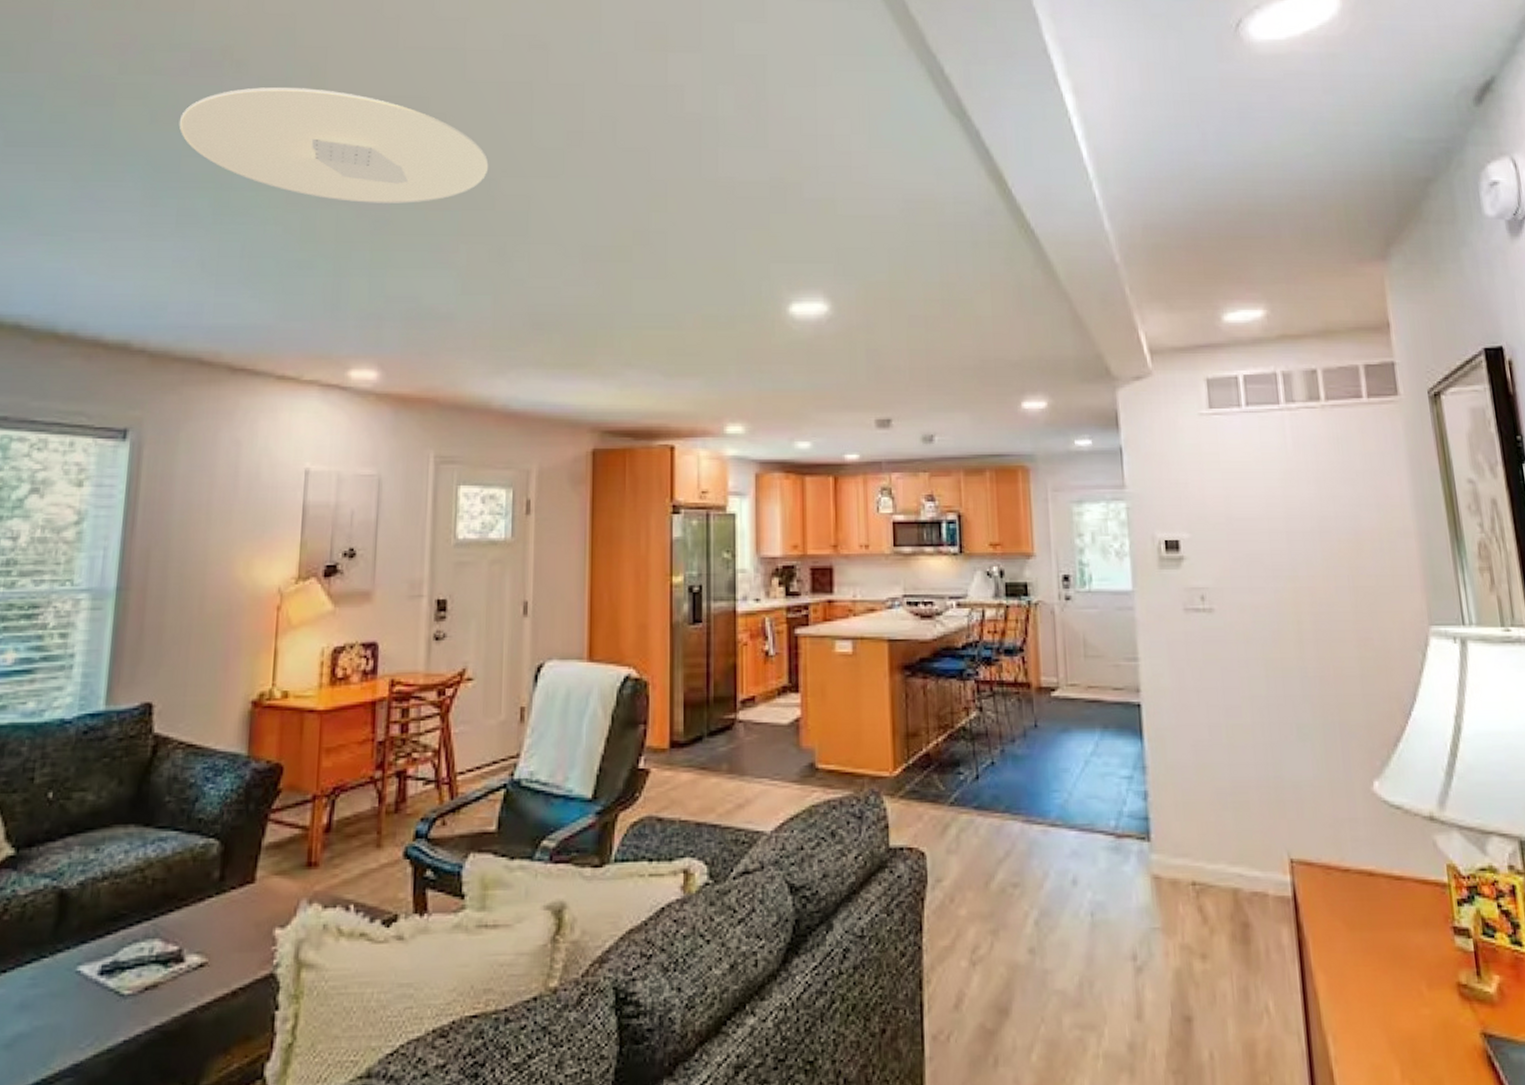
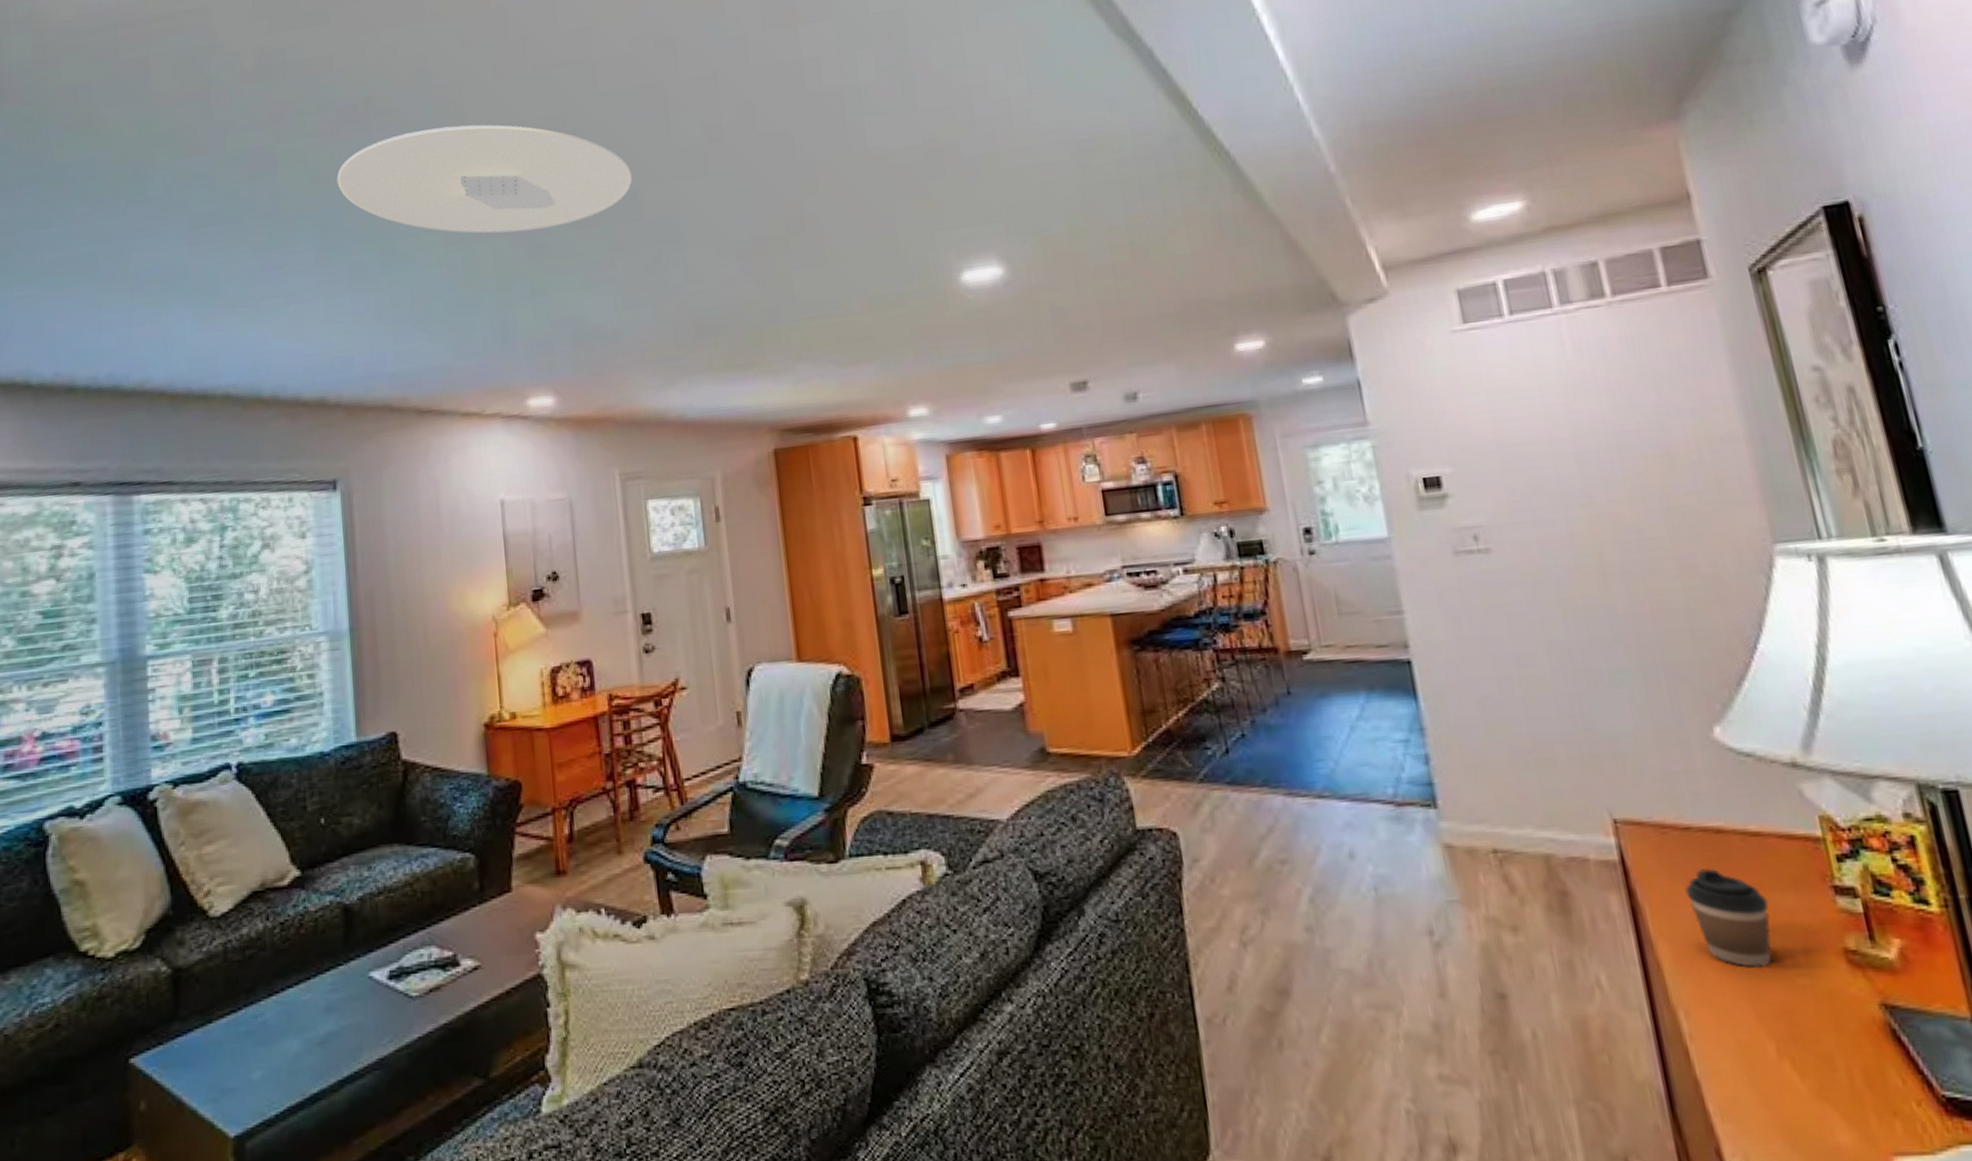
coffee cup: none [1341,907,1404,998] -> present [1685,868,1772,968]

